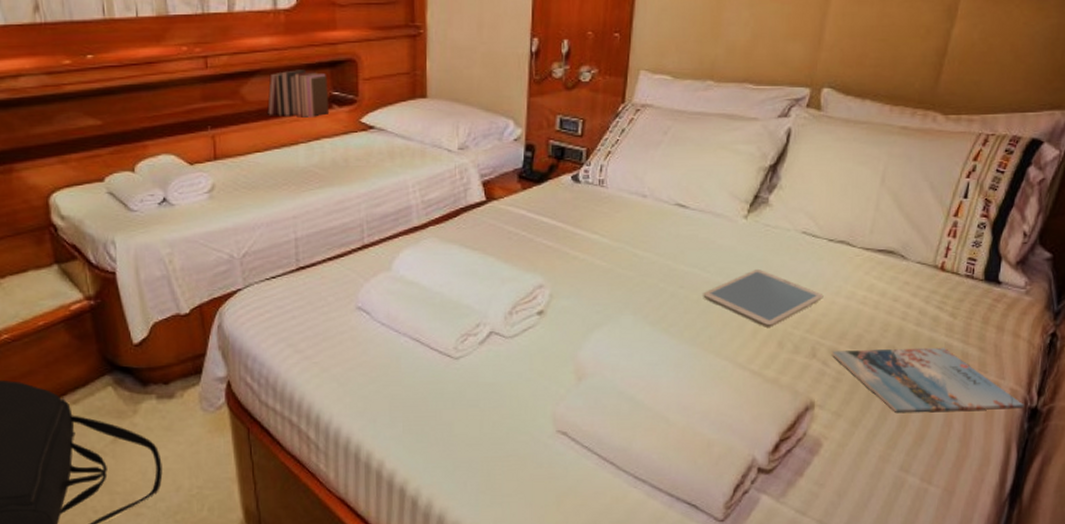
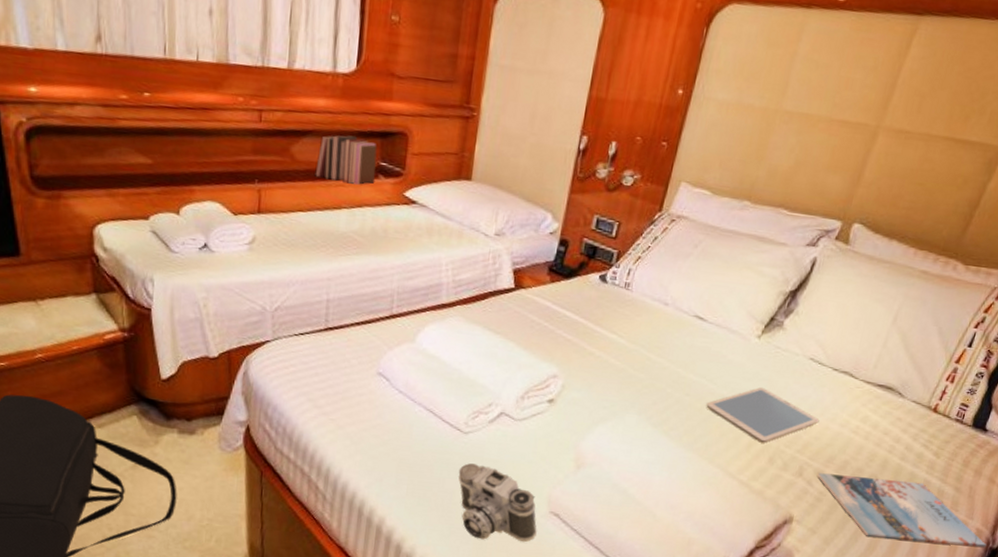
camera: none [454,390,546,471] -> present [458,463,537,543]

